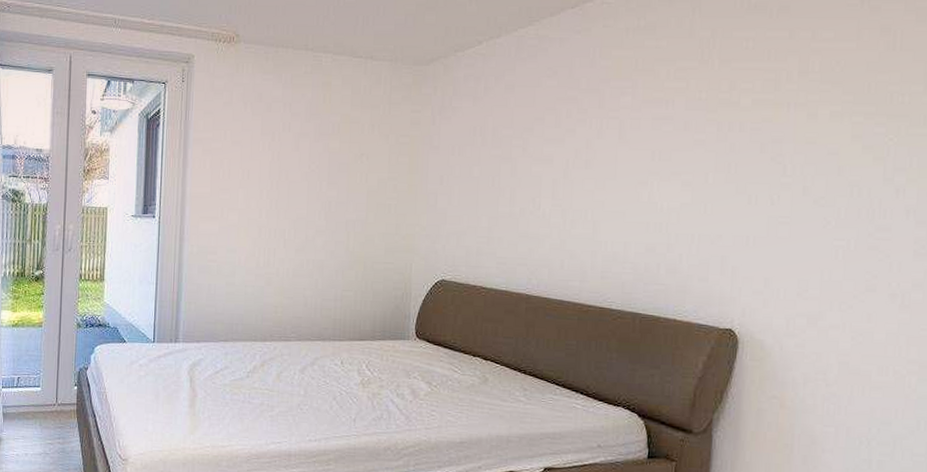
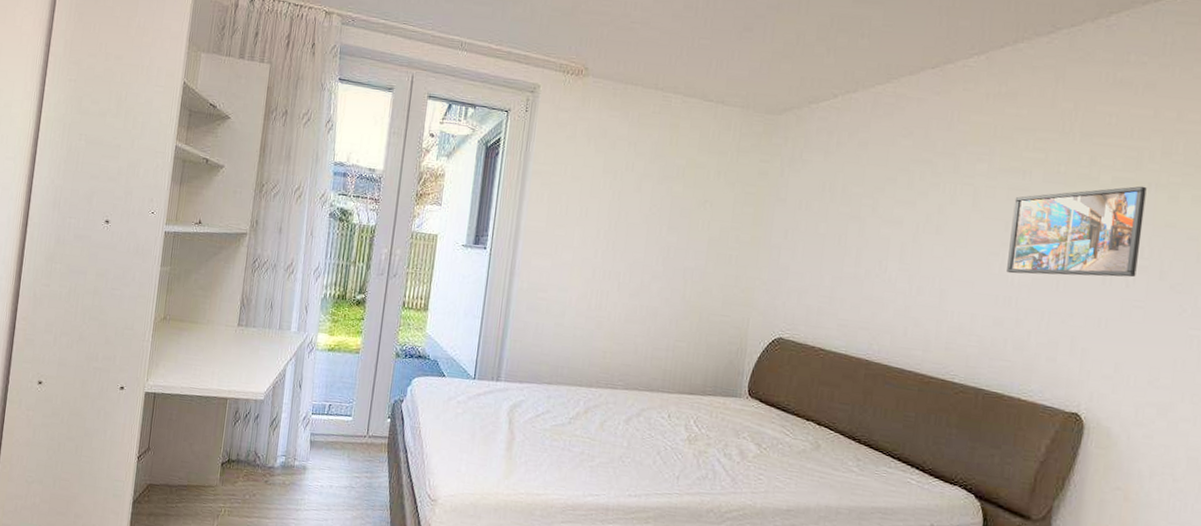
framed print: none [656,106,786,201] -> present [1007,186,1147,278]

